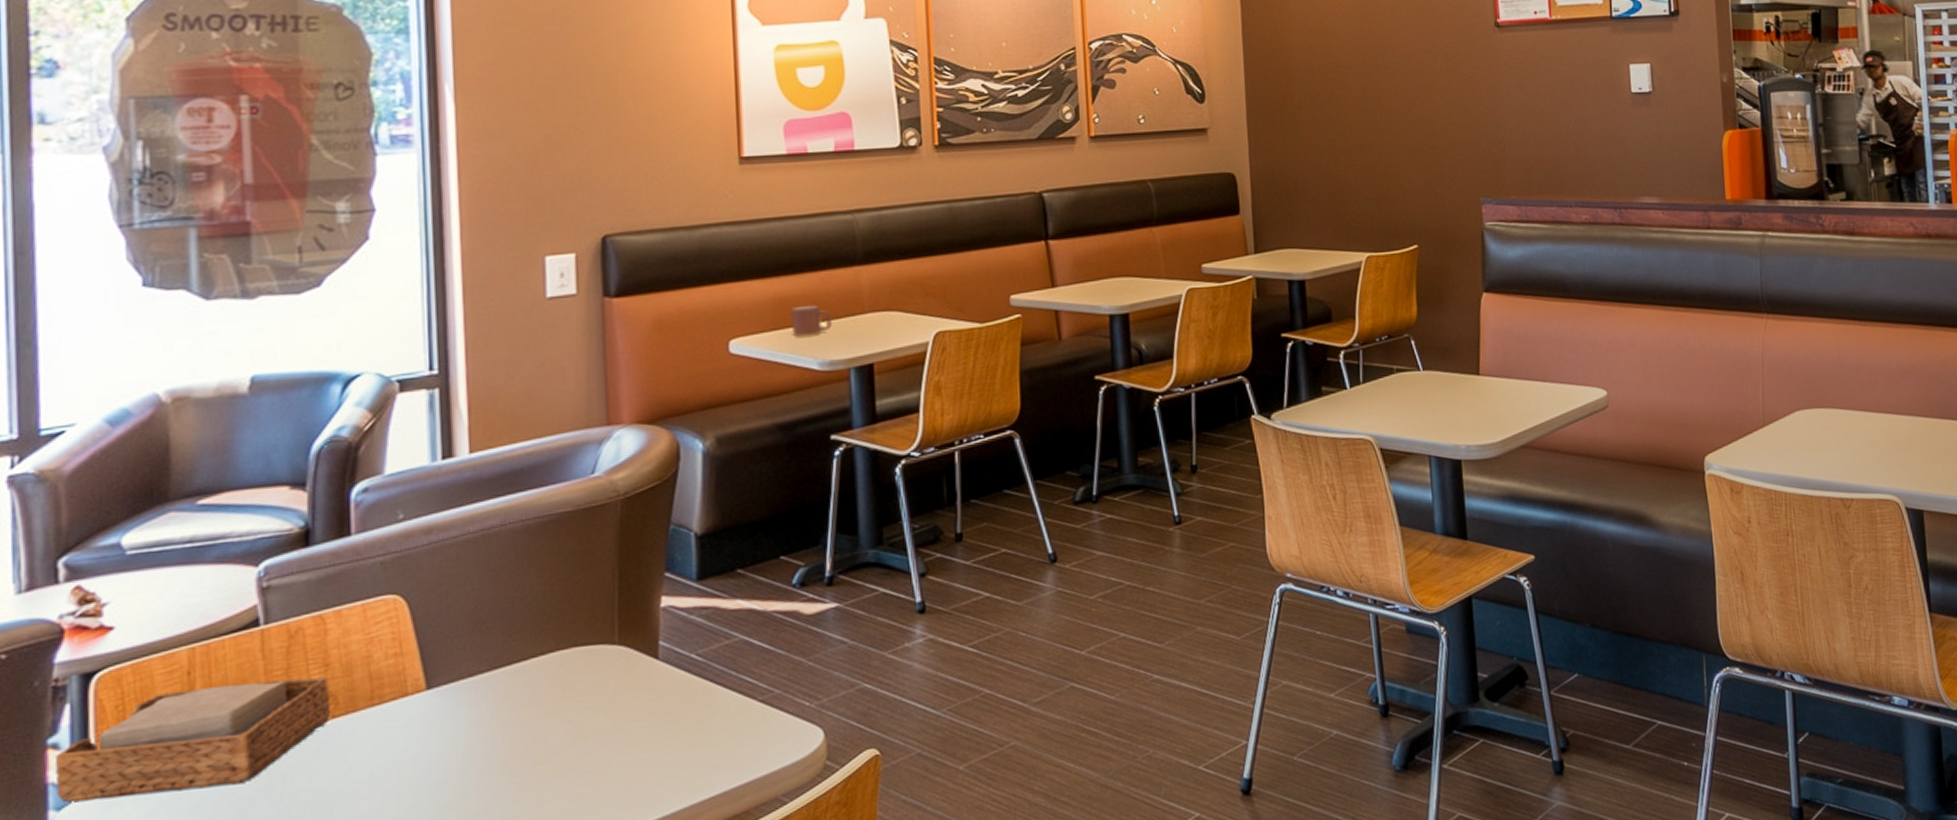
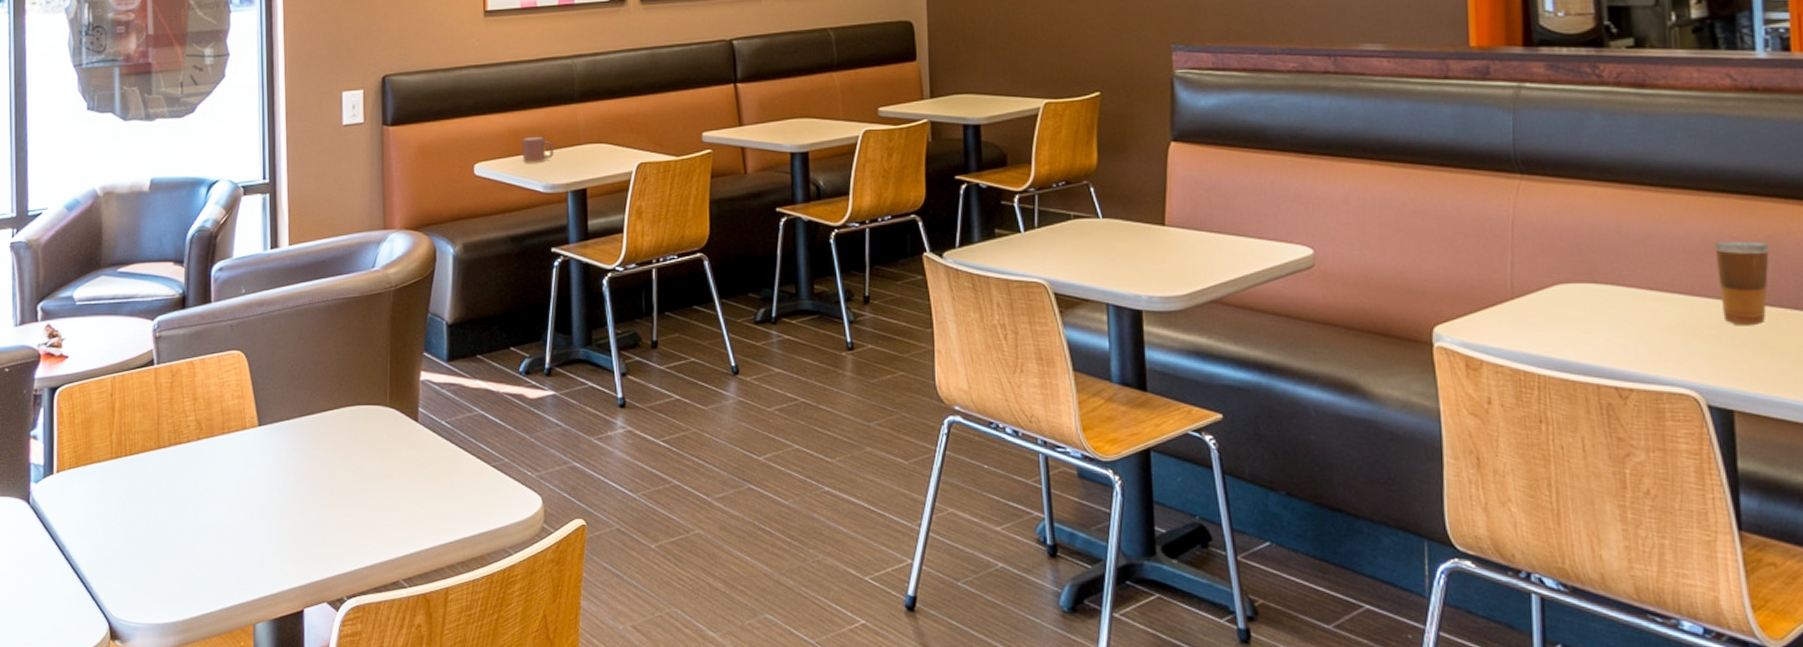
napkin holder: present [56,677,331,803] -> none [35,406,197,481]
beverage cup: none [1906,364,1943,438] -> present [1714,241,1769,326]

